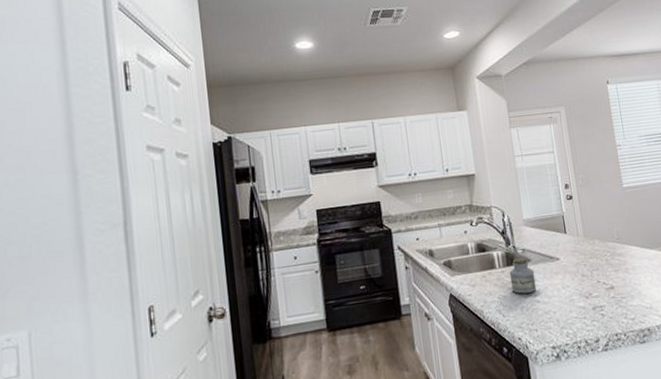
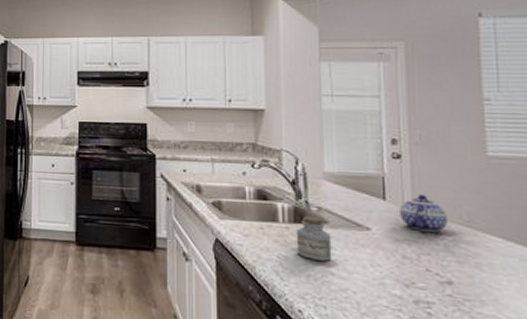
teapot: none [576,224,607,253] -> present [400,194,449,232]

